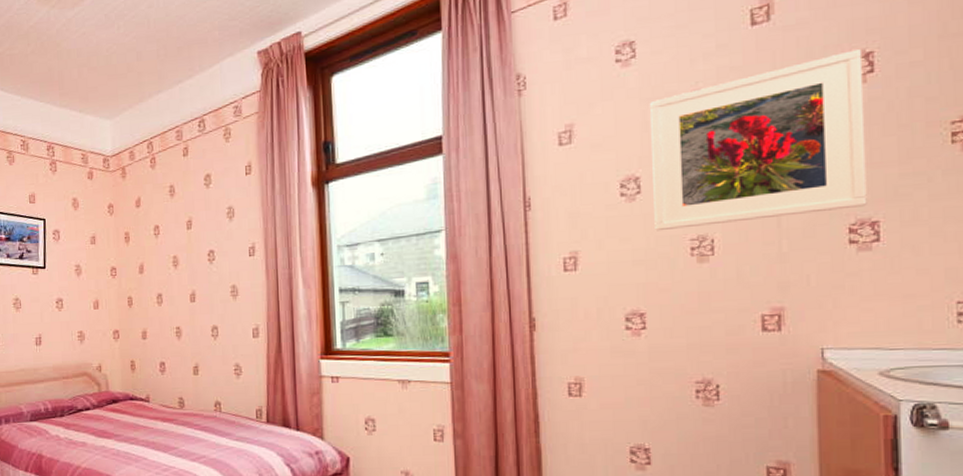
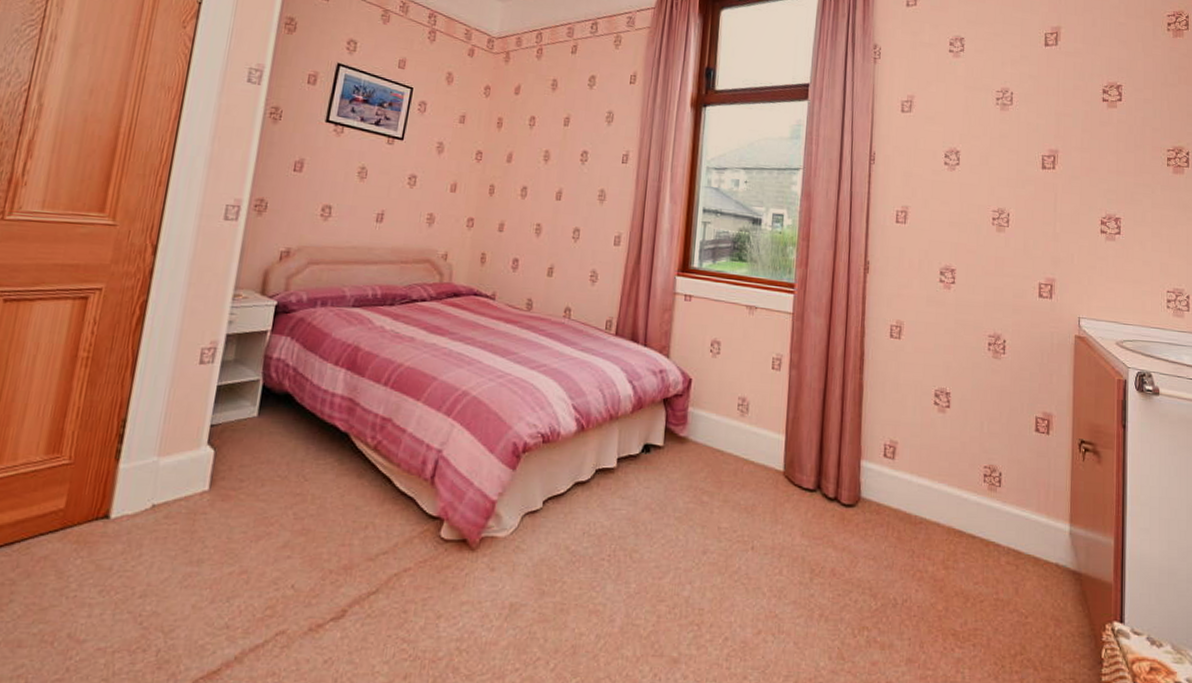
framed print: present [649,49,867,231] -> none [968,81,1115,205]

